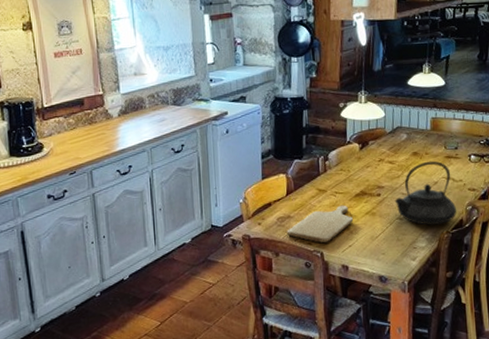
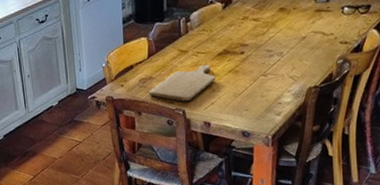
teapot: present [394,161,457,225] -> none [259,15,327,81]

